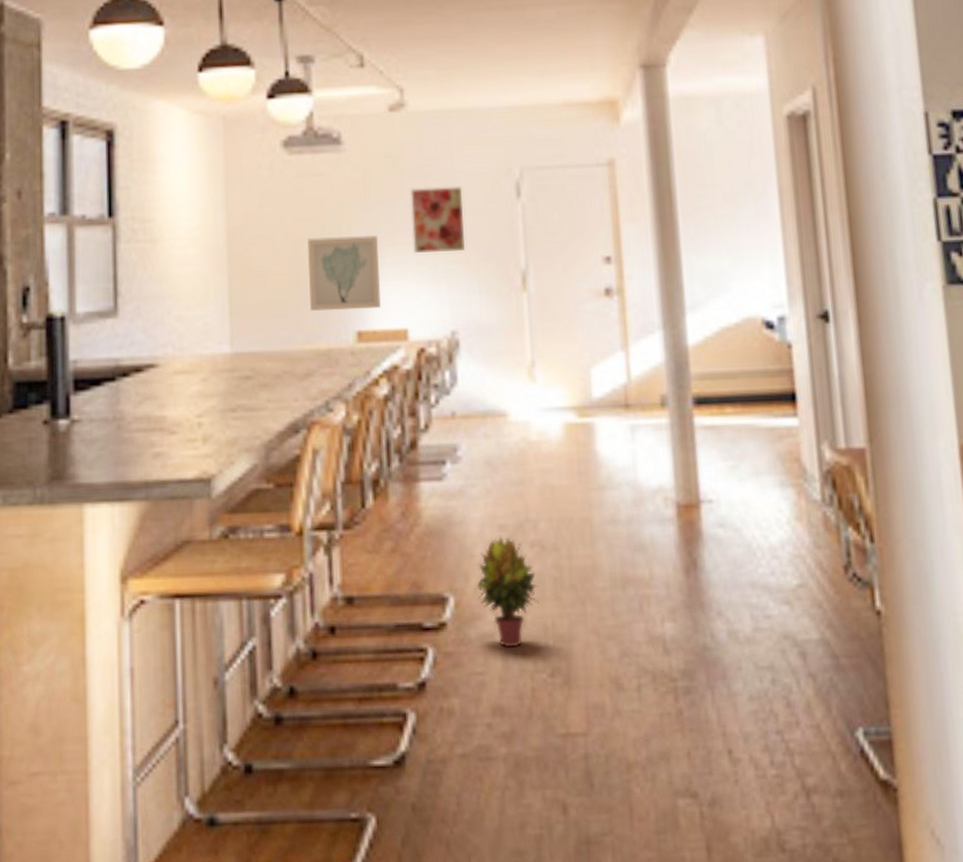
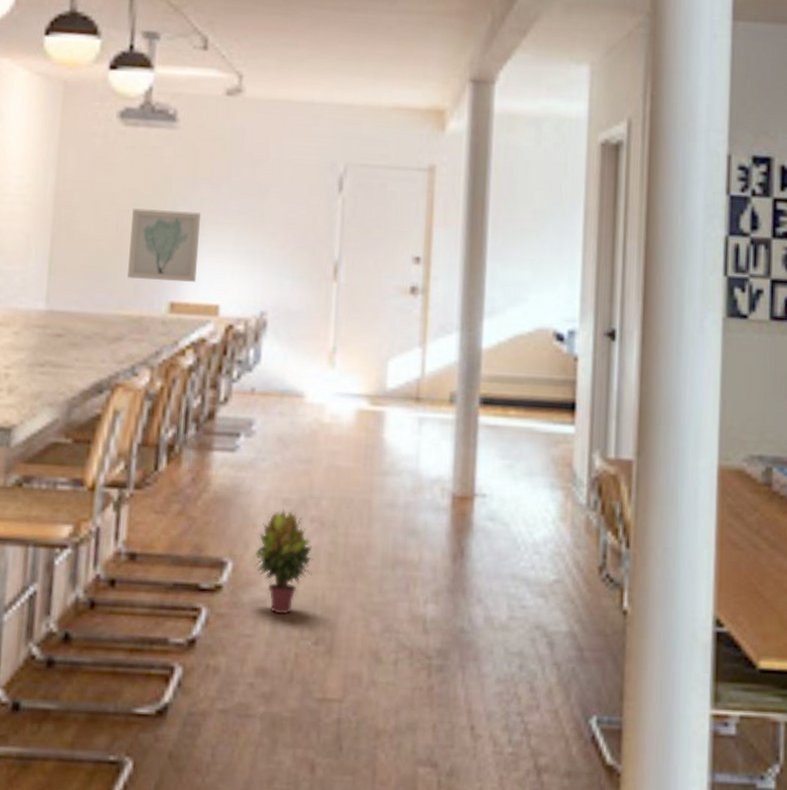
wall art: present [410,186,465,253] -> none [234,172,287,236]

